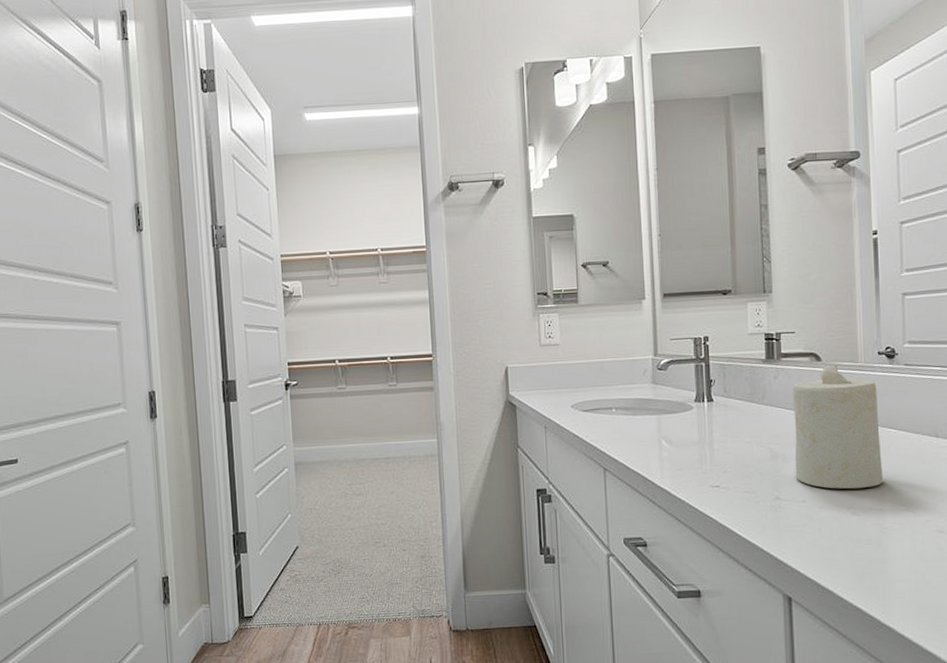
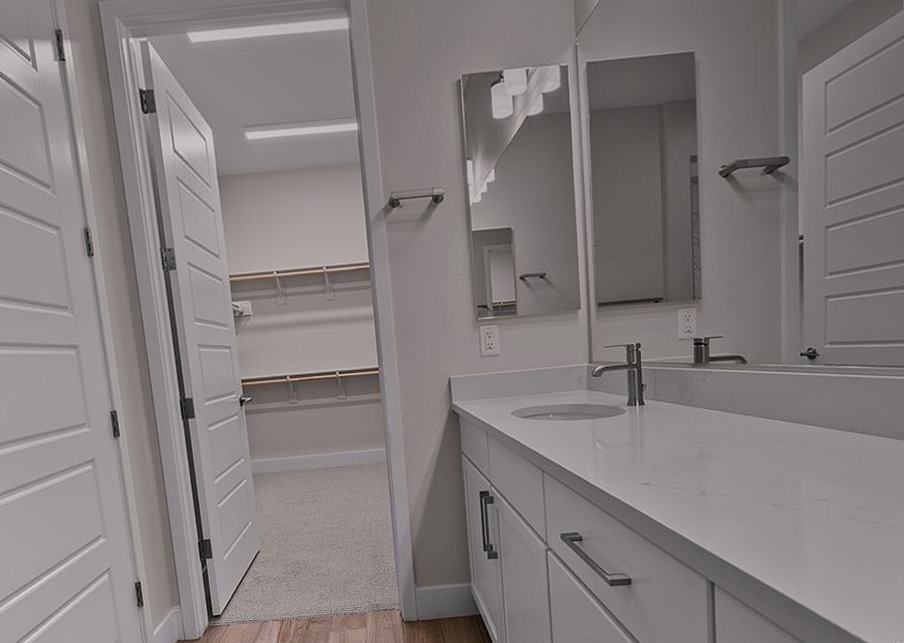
candle: present [793,364,884,489] -> none [719,366,802,483]

